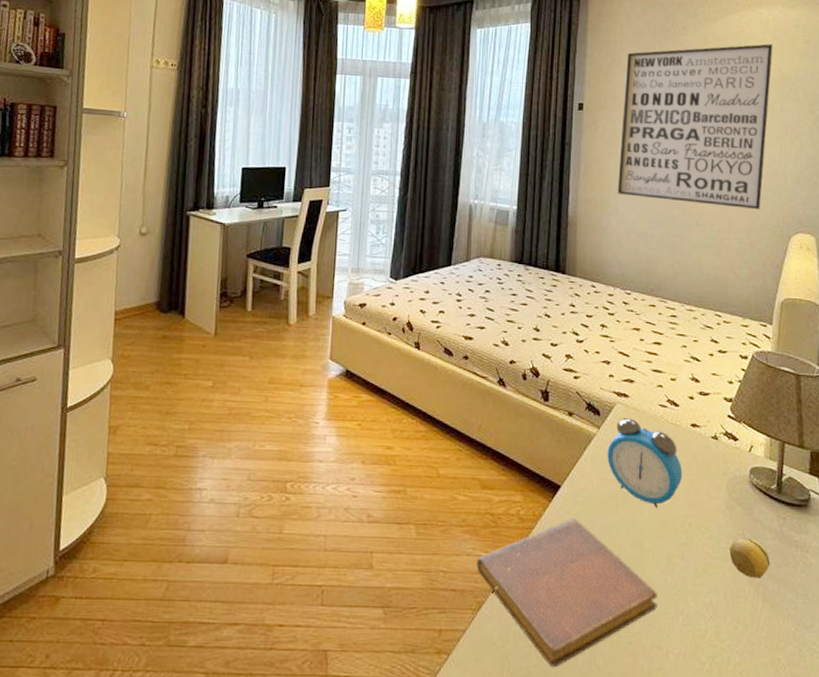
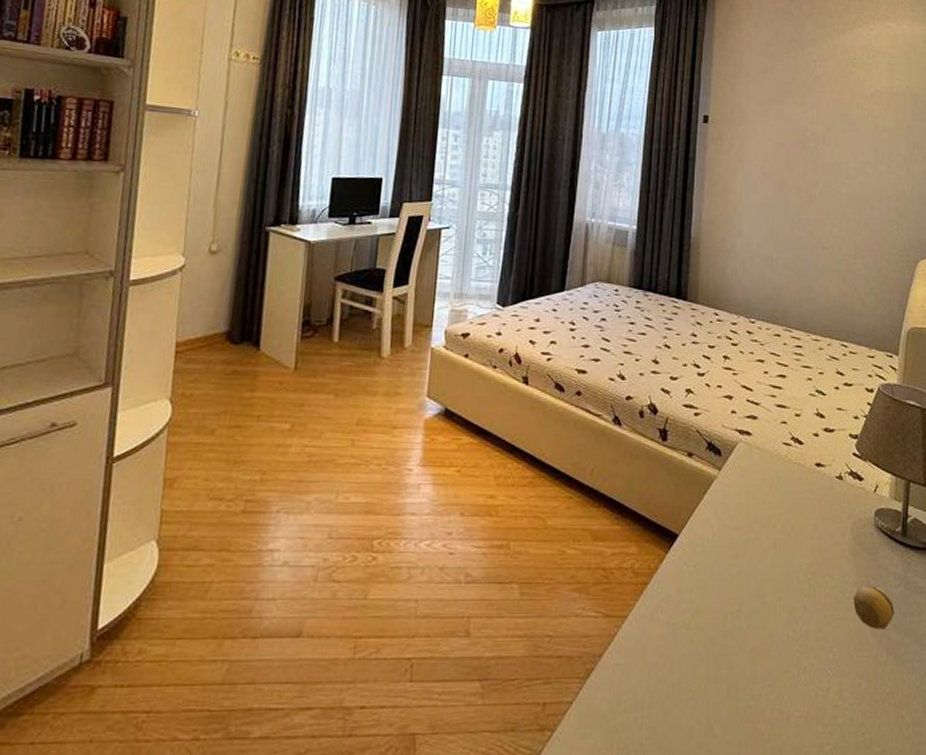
notebook: present [476,518,657,667] -> none [585,570,779,739]
alarm clock: present [607,417,683,508] -> none [728,457,807,556]
wall art: present [617,44,773,209] -> none [742,59,901,233]

